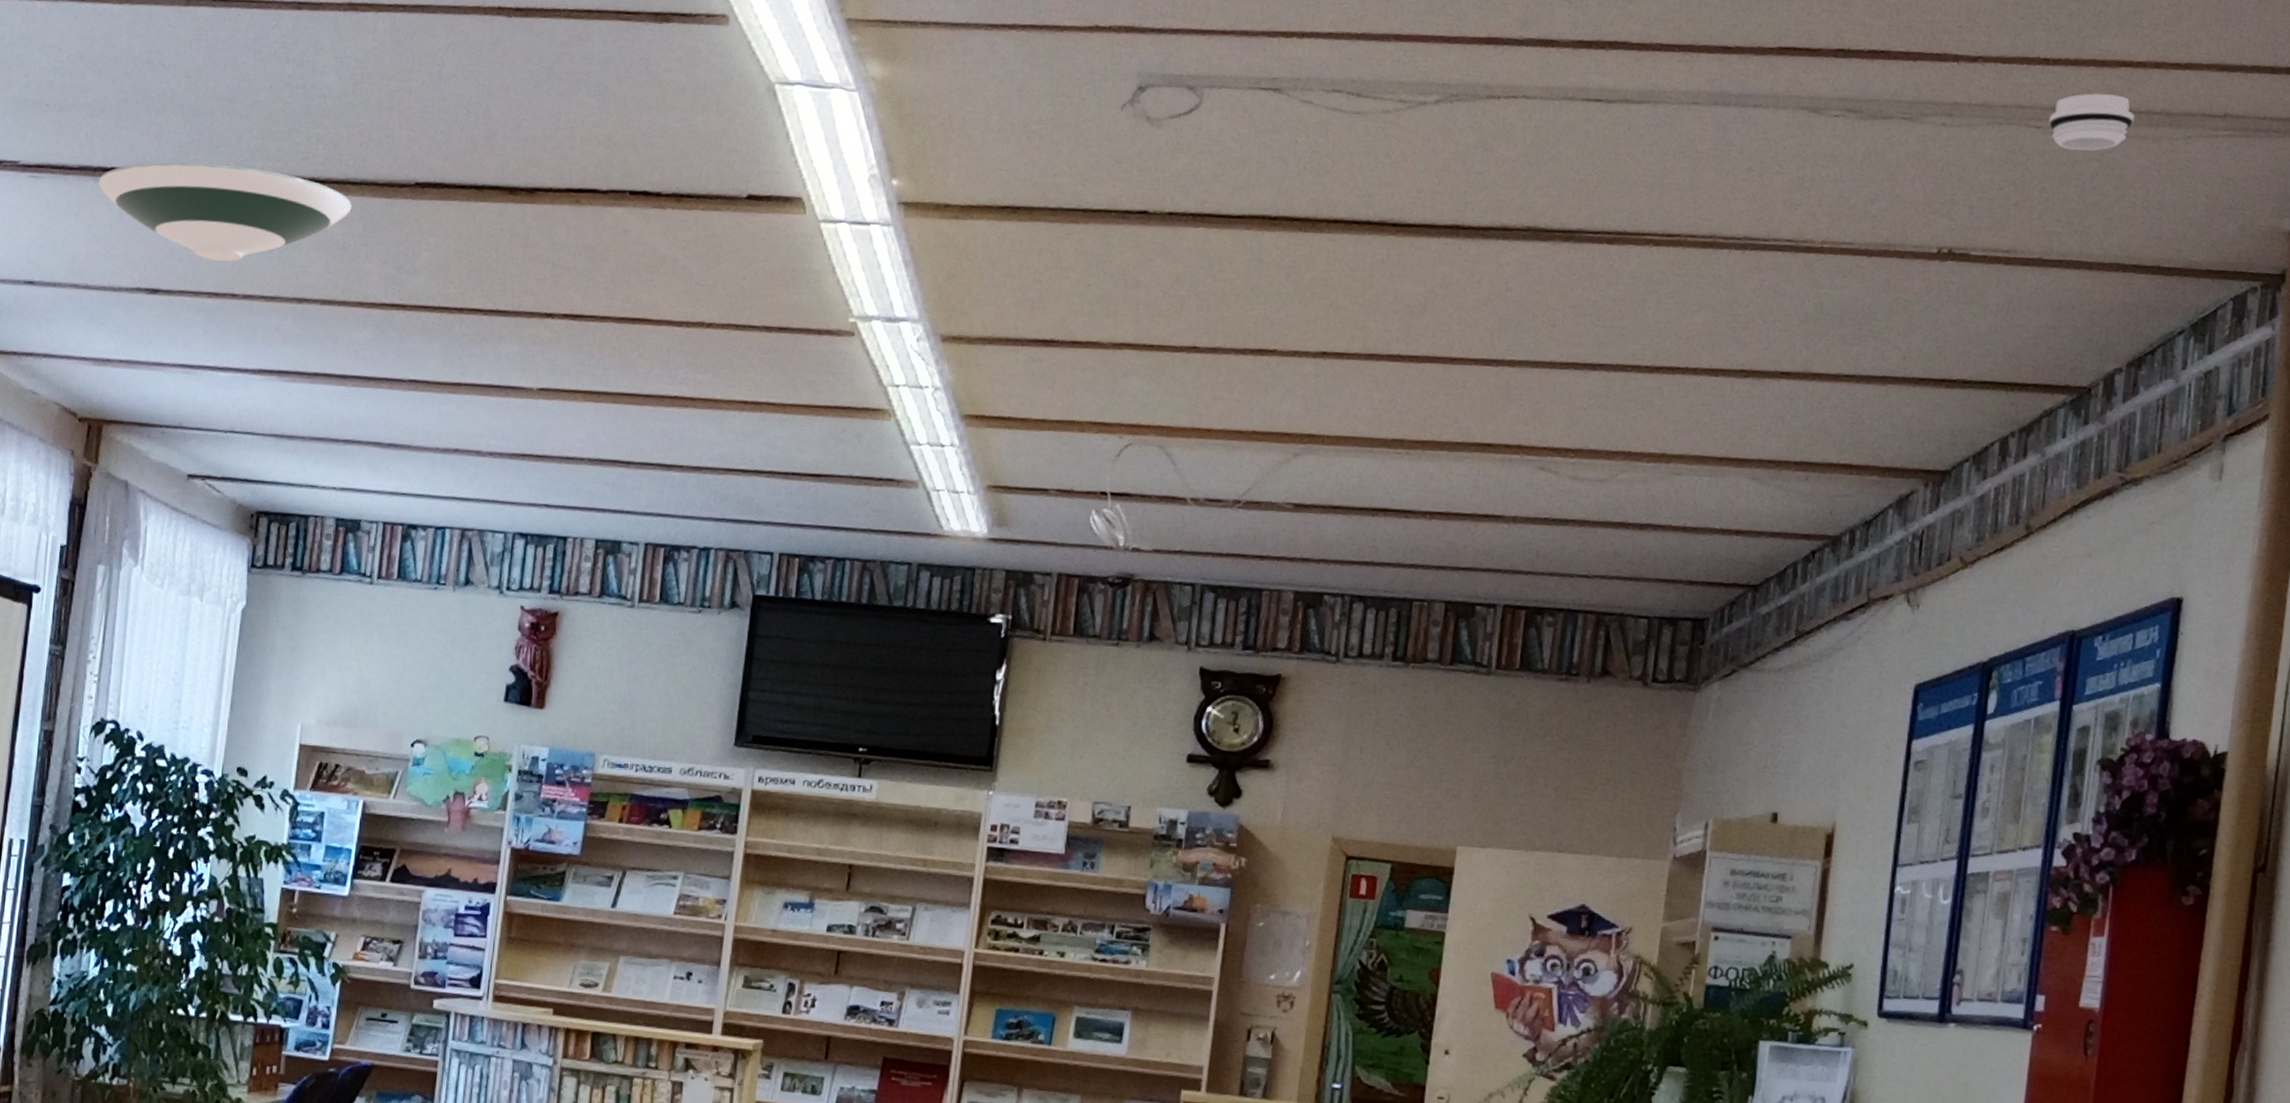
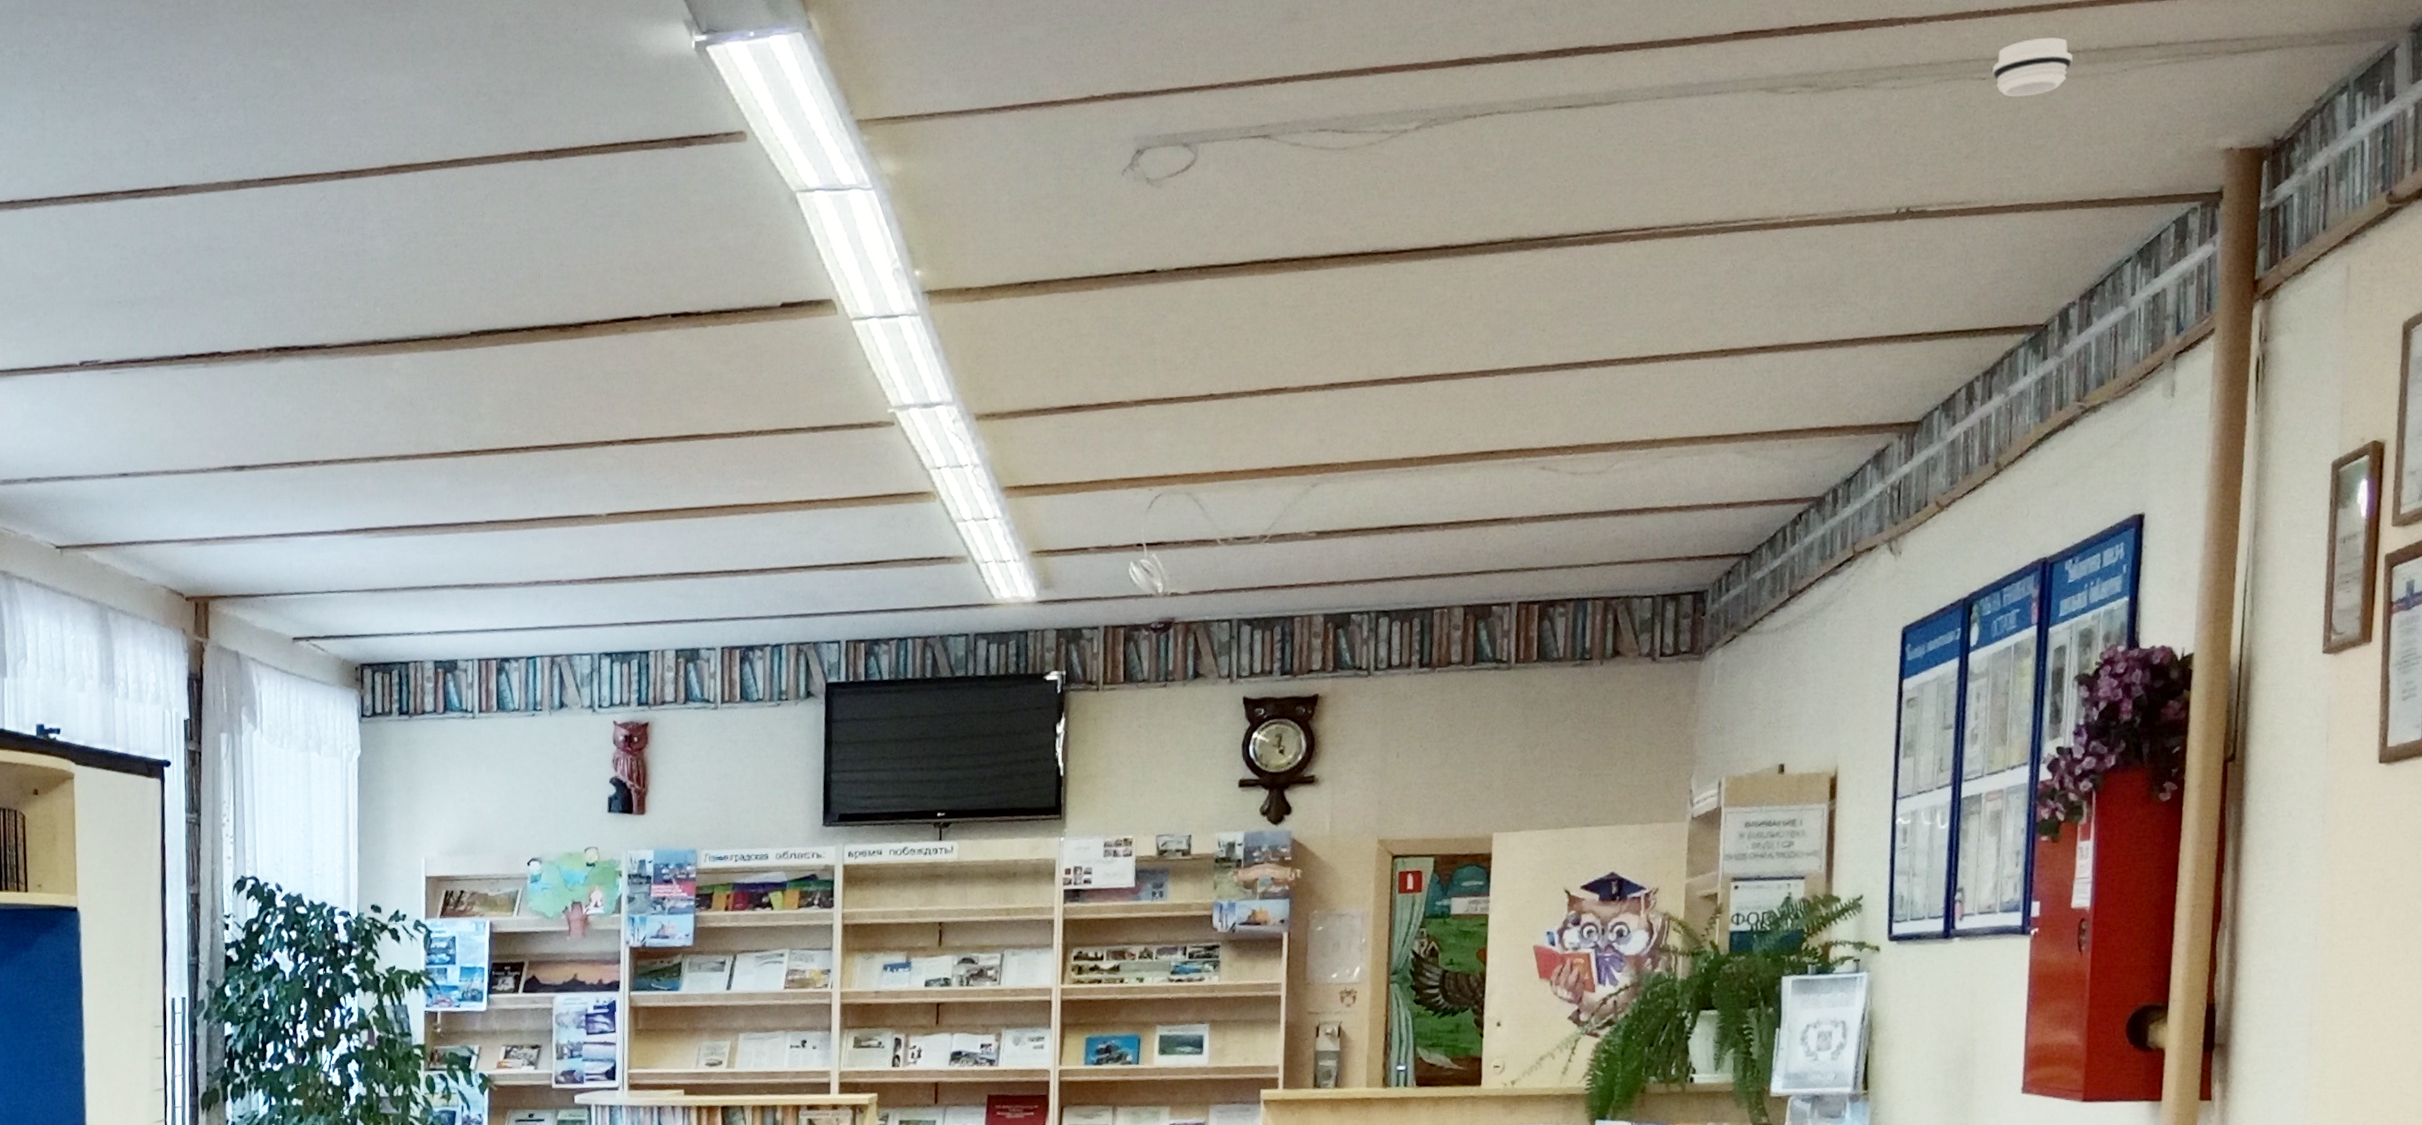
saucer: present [98,162,352,262] -> none [176,338,415,431]

